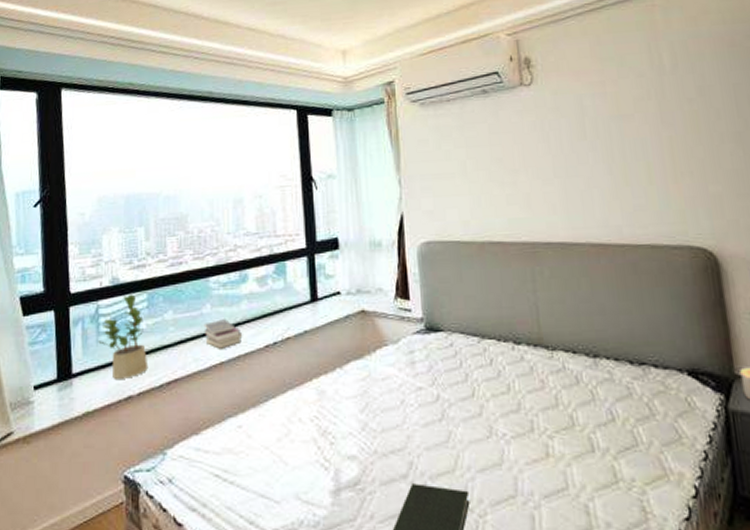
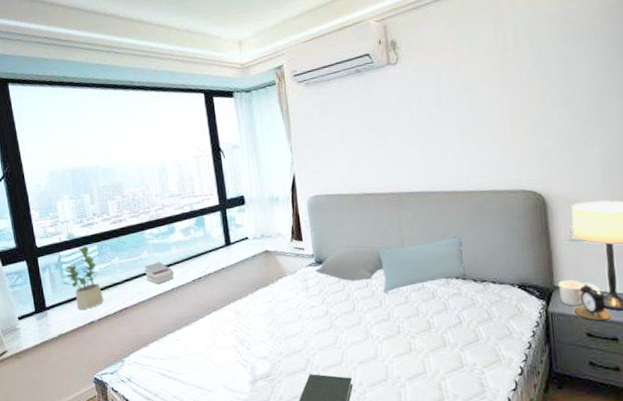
pillow: none [425,309,522,357] -> present [315,246,391,282]
pillow: none [506,299,621,375] -> present [378,234,467,294]

